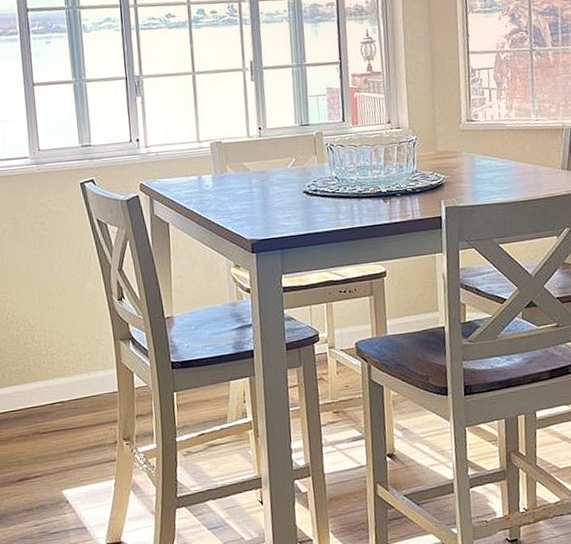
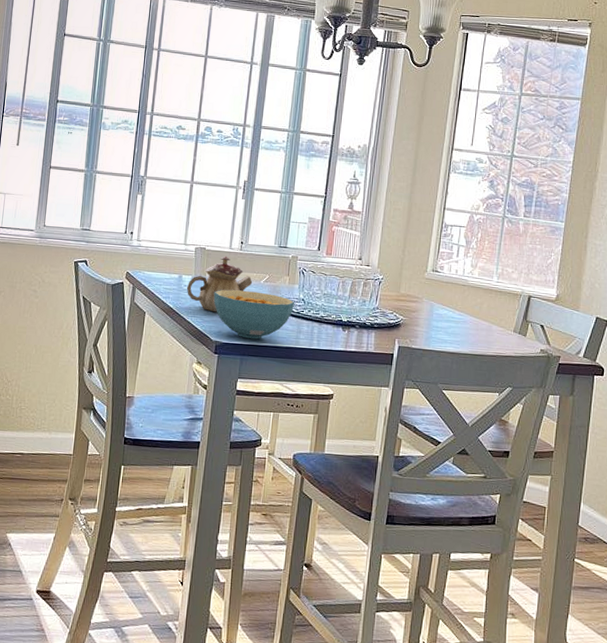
teapot: none [208,146,279,209] -> present [186,256,253,312]
cereal bowl: none [239,177,329,231] -> present [213,289,295,339]

